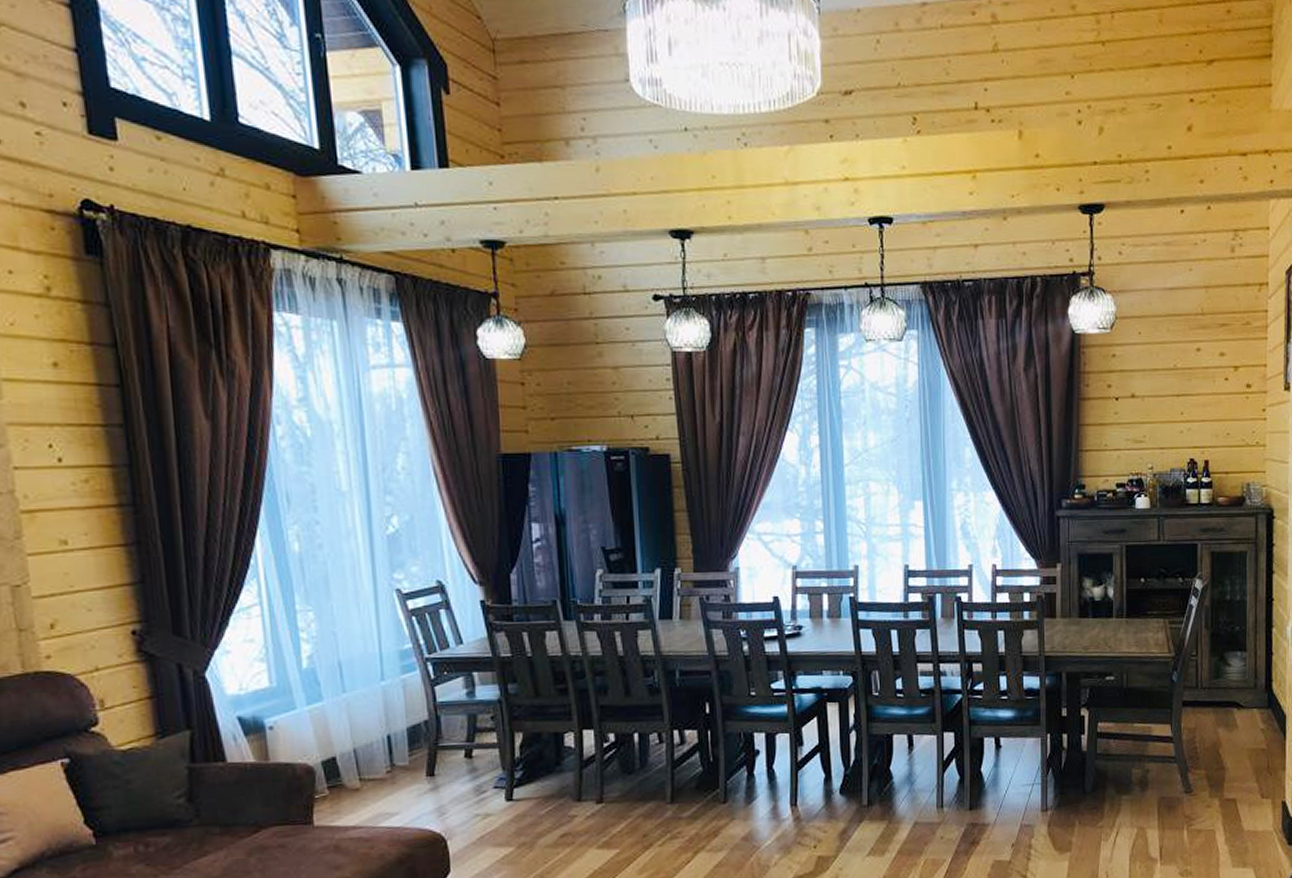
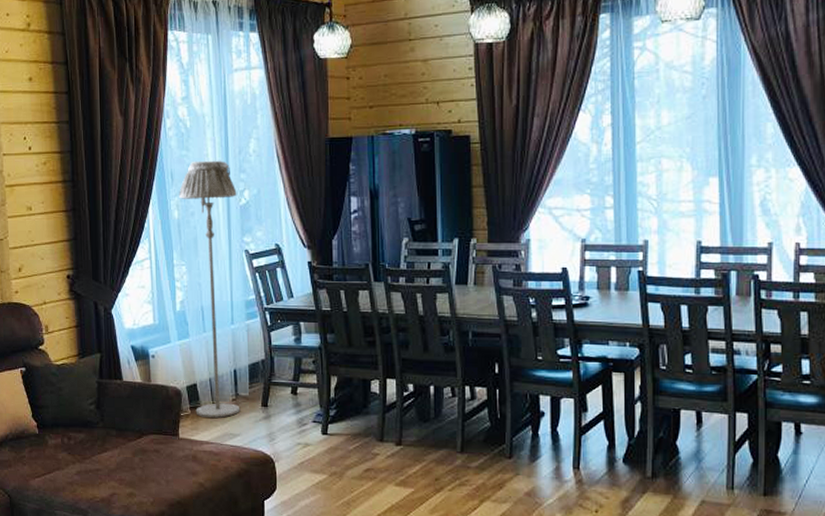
floor lamp: none [299,479,398,797] -> present [179,160,240,418]

